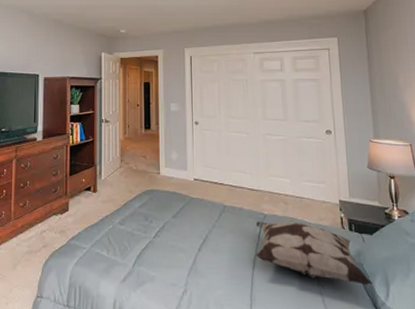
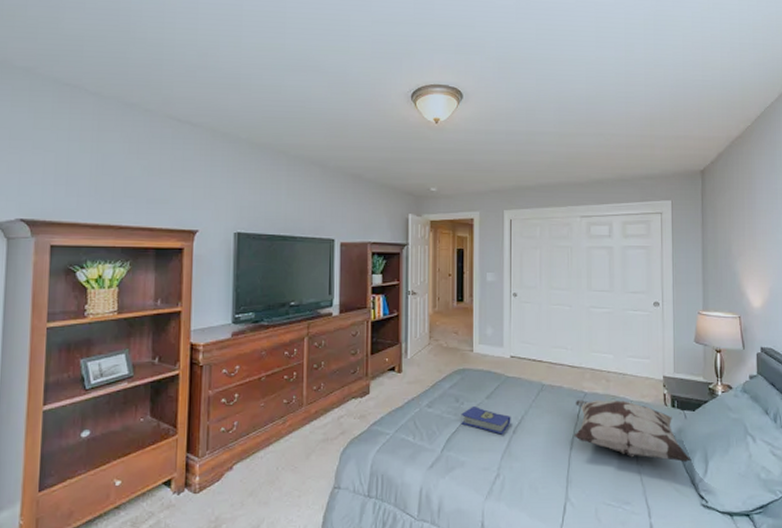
hardcover book: none [150,224,196,252] -> present [461,405,511,435]

